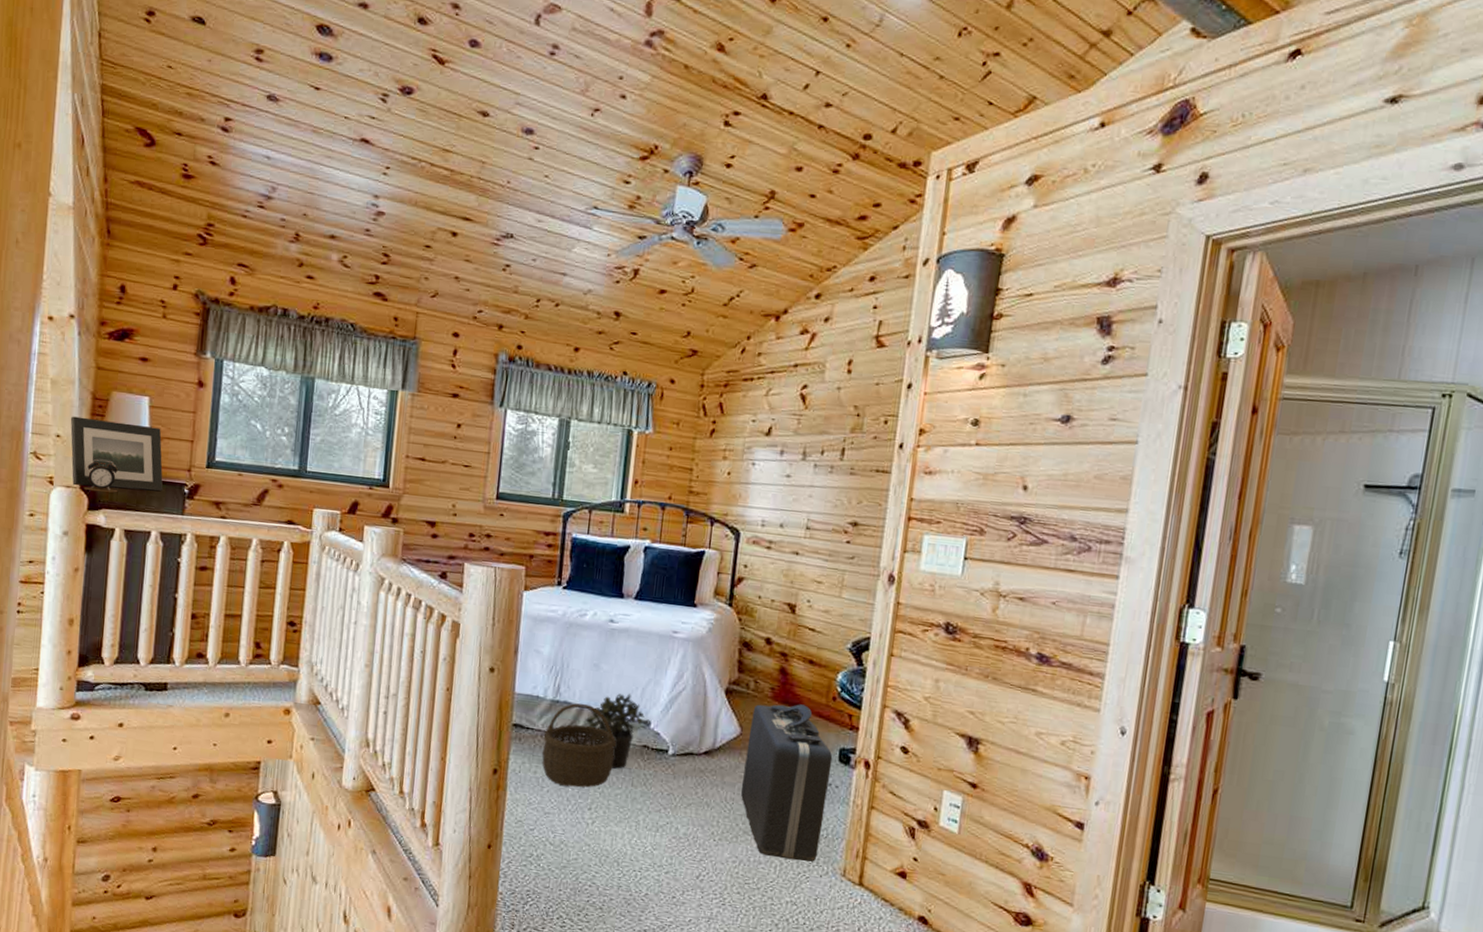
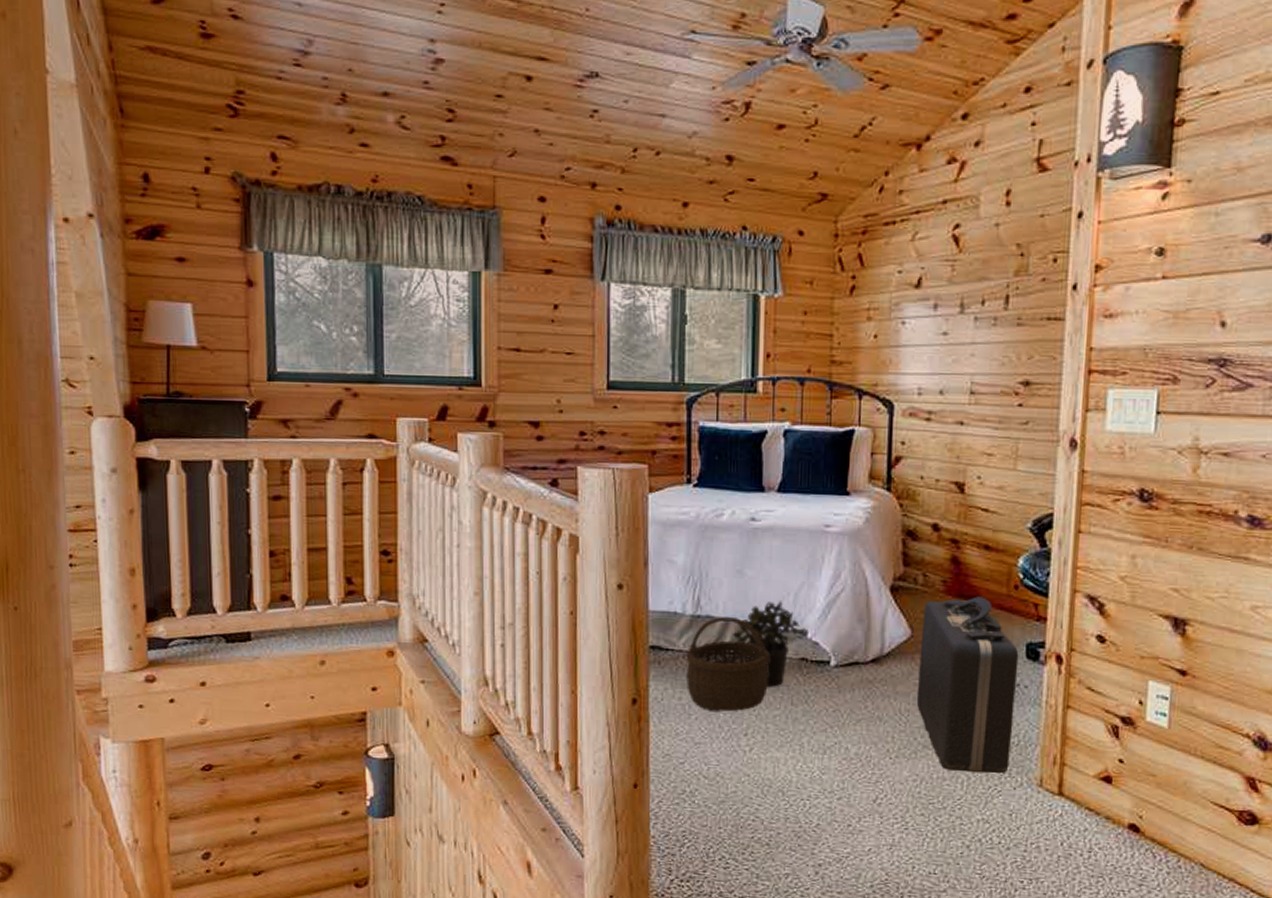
picture frame: present [70,416,163,492] -> none [104,333,221,415]
alarm clock: present [83,459,118,493] -> none [128,381,169,420]

